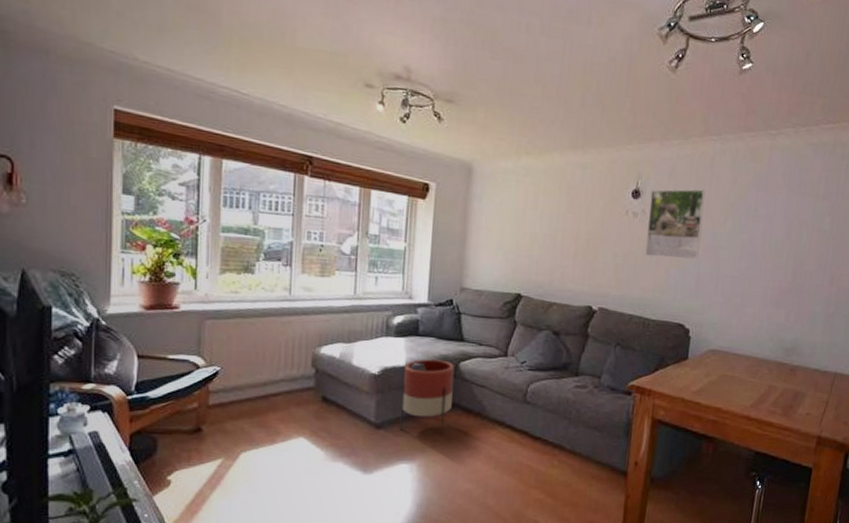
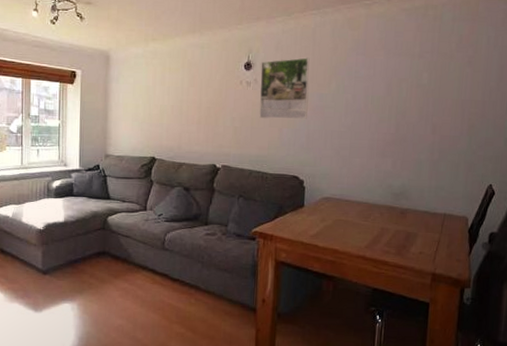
planter: present [399,359,455,434] -> none [61,215,104,278]

